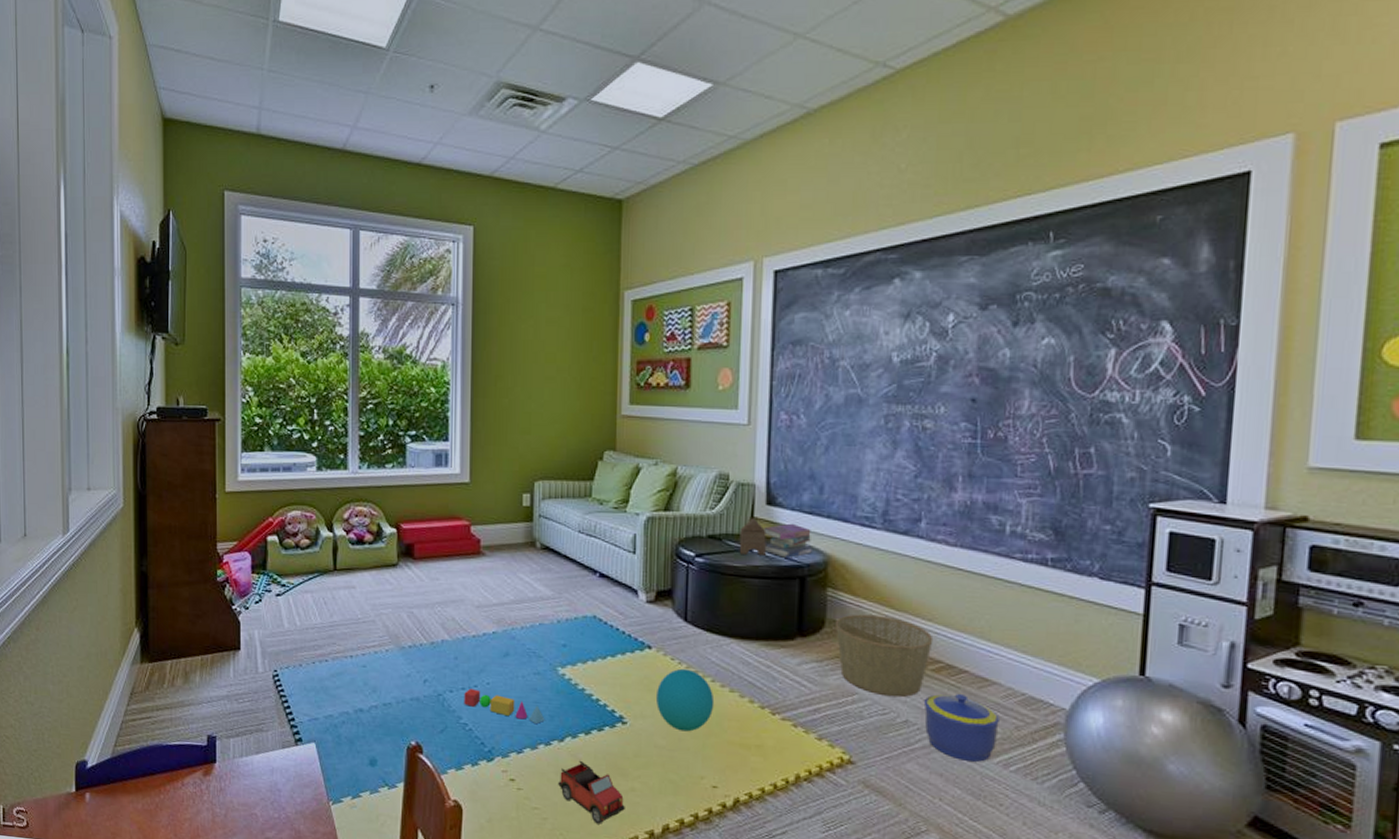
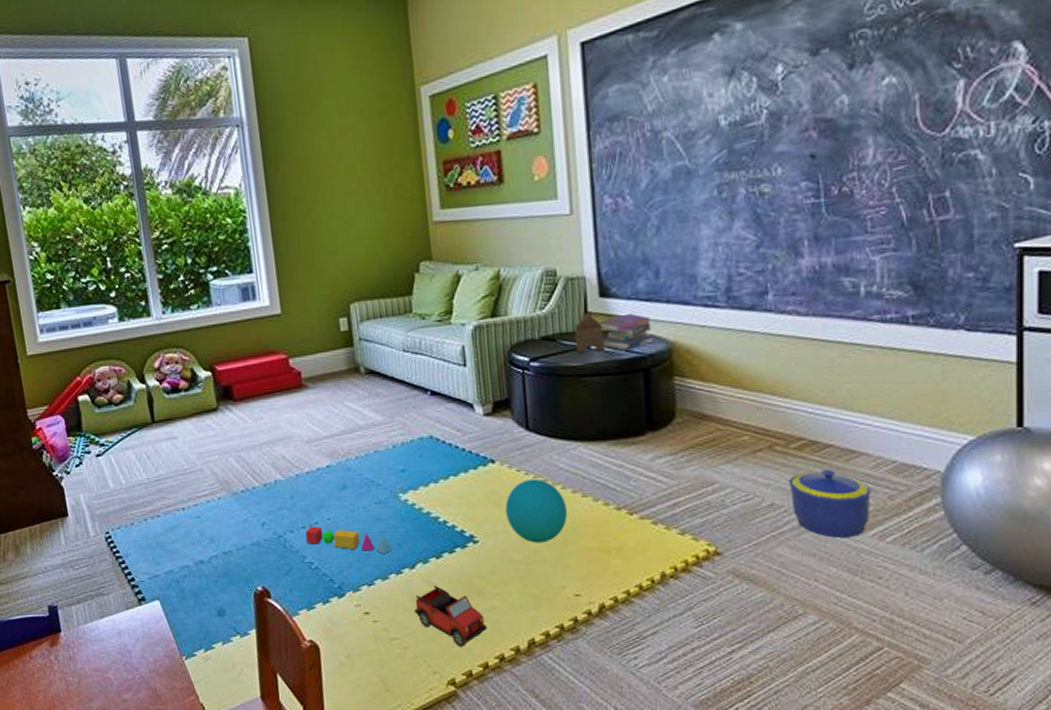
basket: present [836,614,934,697] -> none [687,398,793,482]

